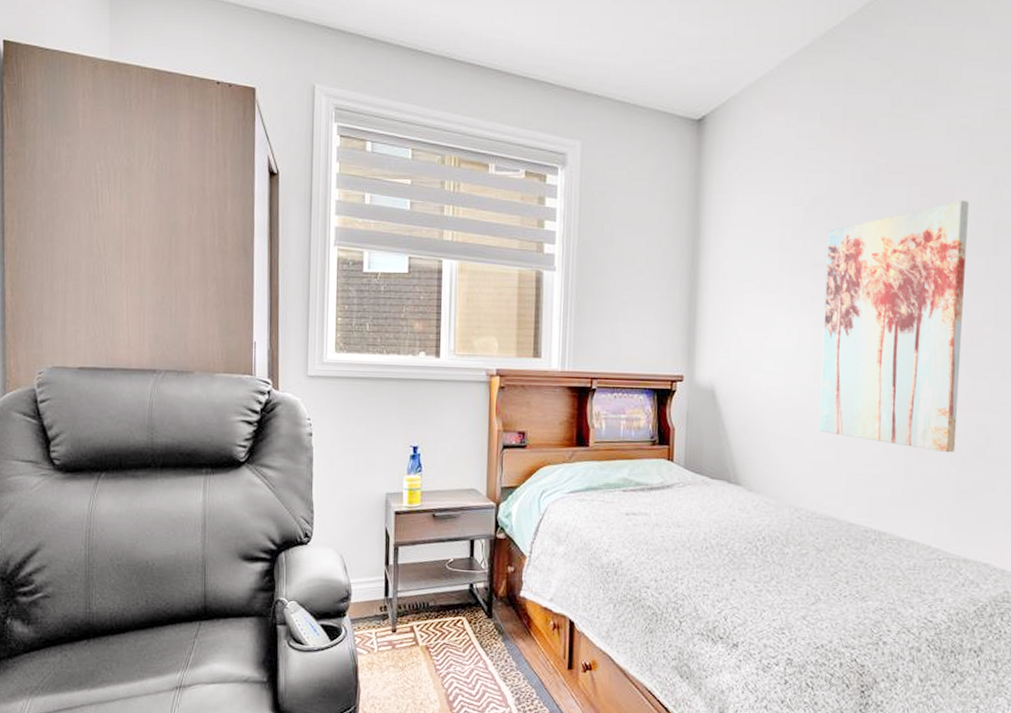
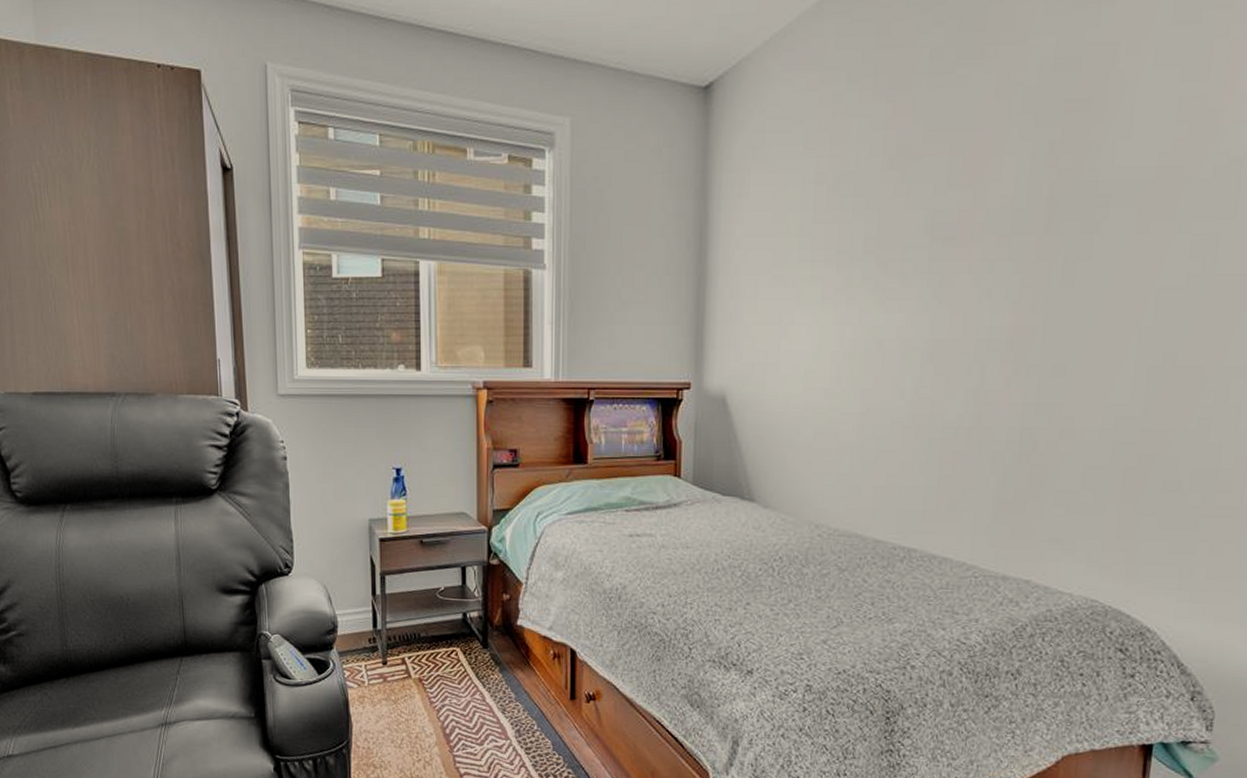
wall art: present [819,200,969,453] -> none [843,170,1020,461]

